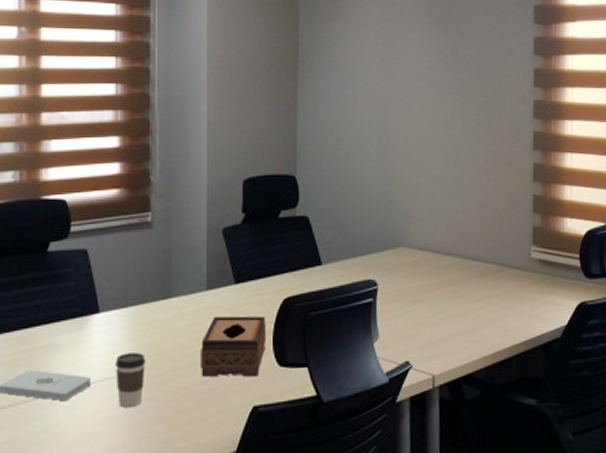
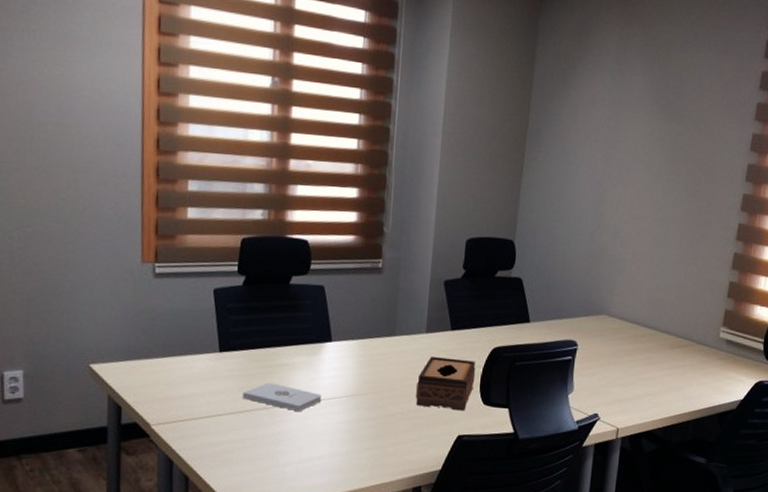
coffee cup: present [116,352,145,408] -> none [342,378,369,423]

